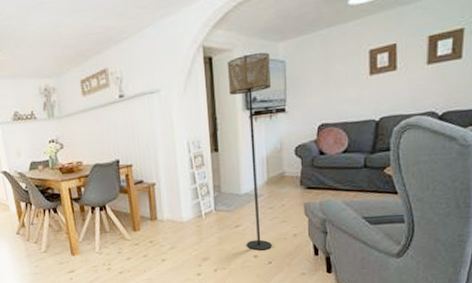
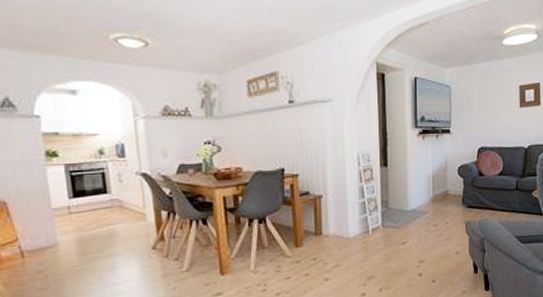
floor lamp: present [227,52,272,251] -> none [398,76,437,269]

